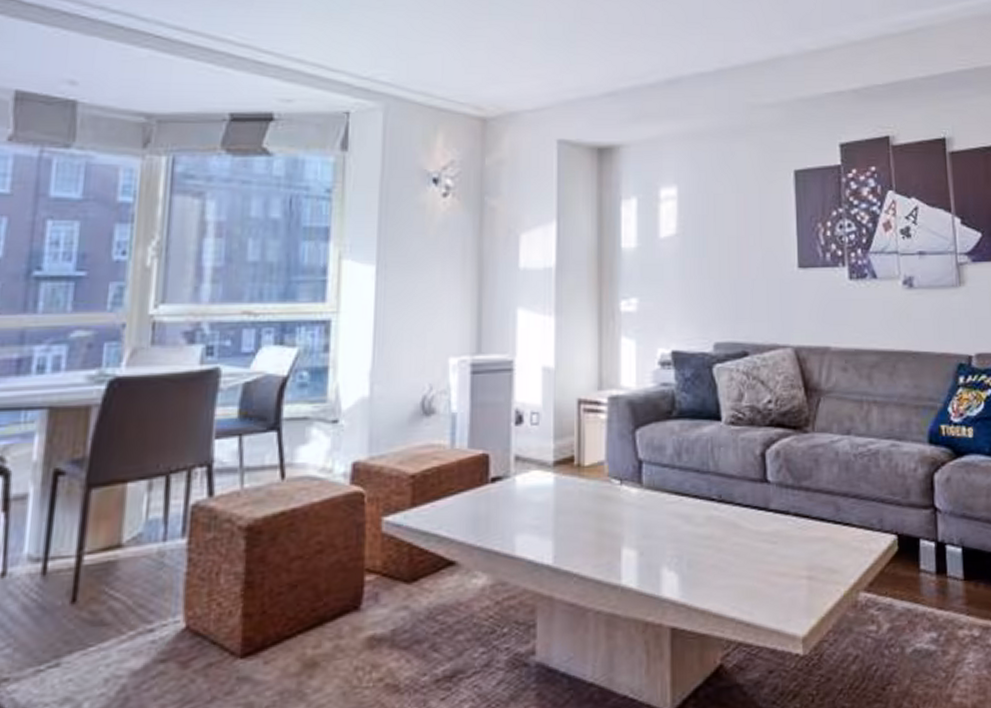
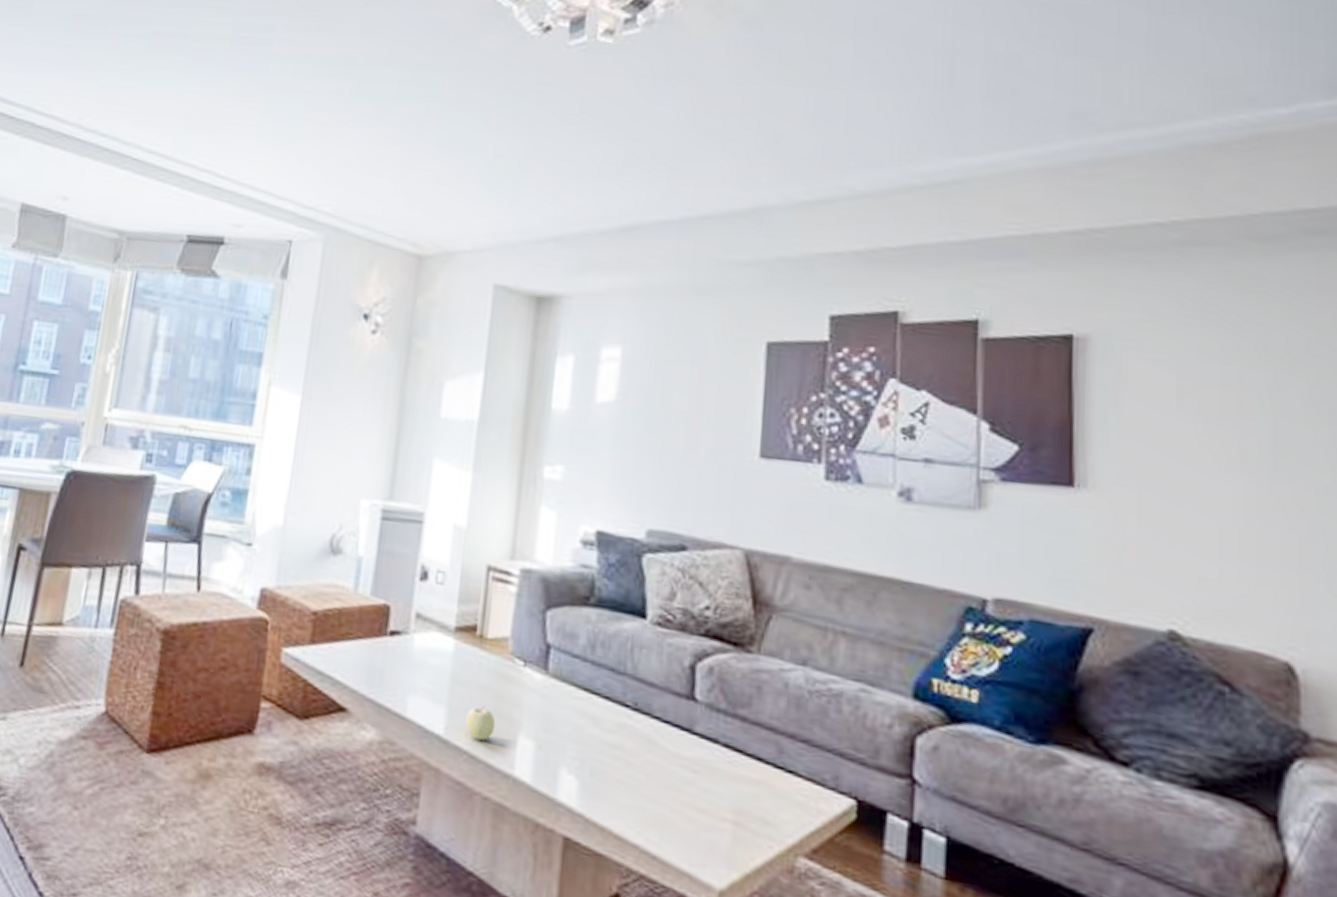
fruit: none [572,528,600,560] -> present [465,705,496,740]

